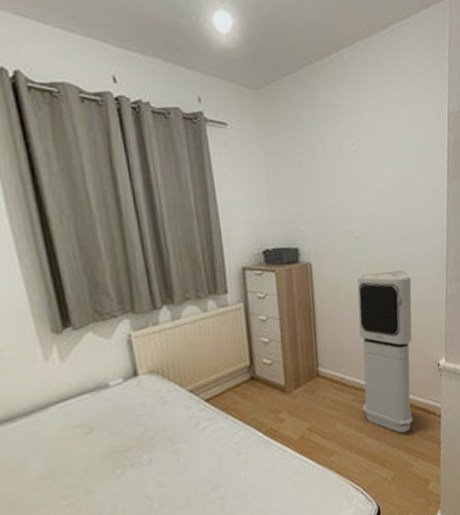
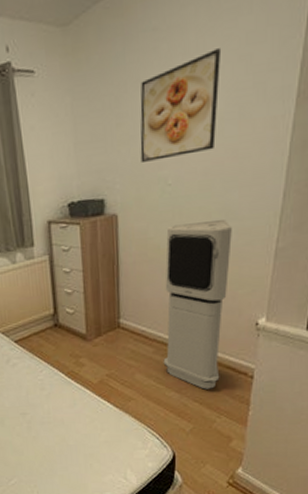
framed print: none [326,129,391,216] -> present [140,48,222,162]

